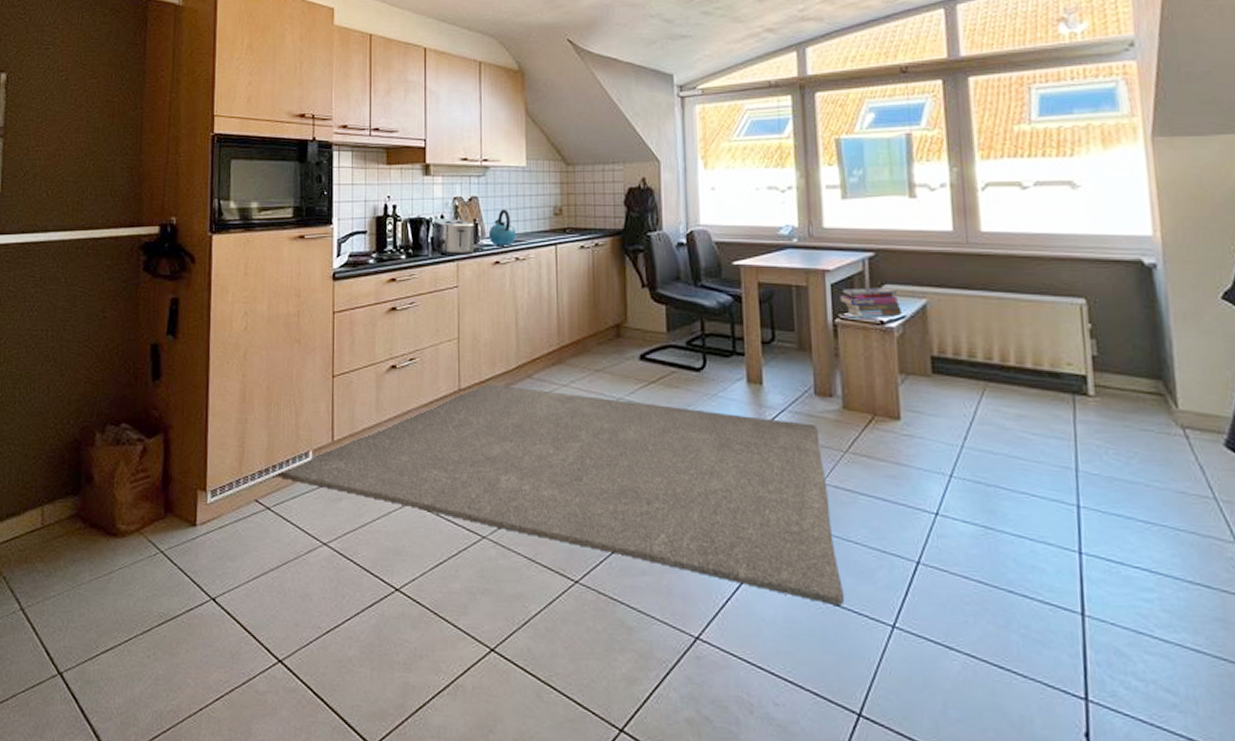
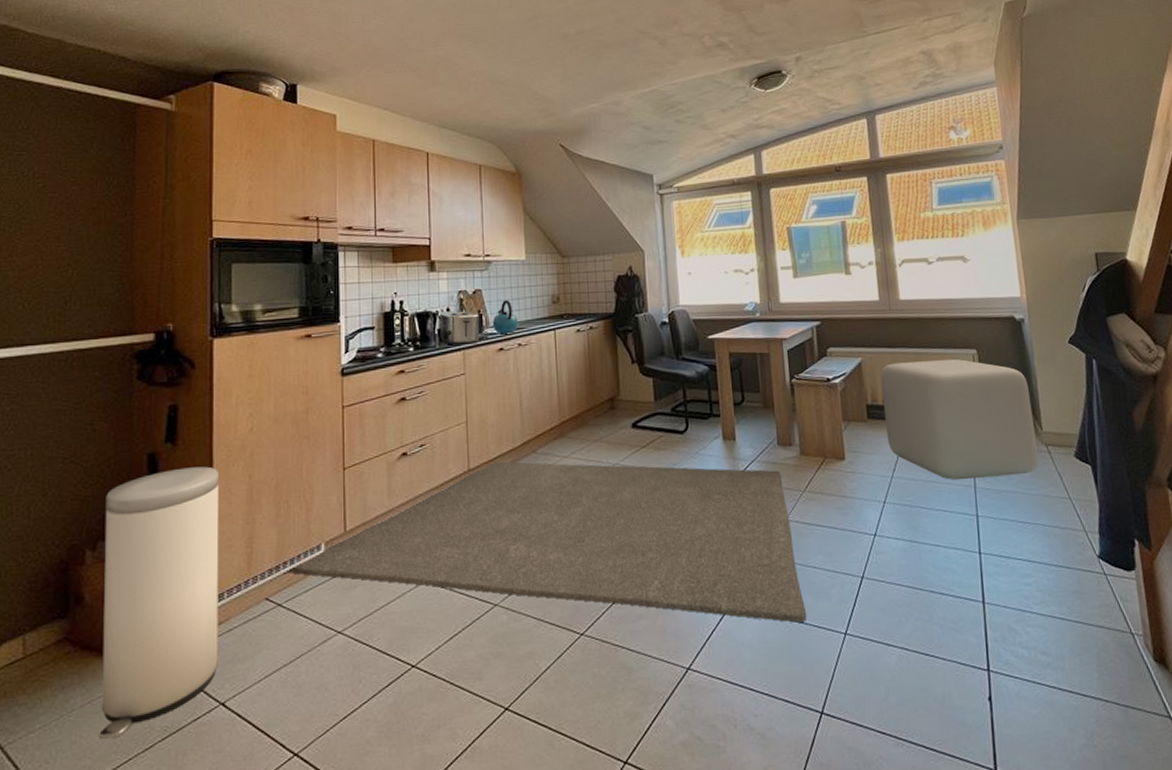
pedal bin: none [104,361,215,616] -> present [99,466,220,739]
books: present [840,288,902,318] -> none [795,350,843,377]
pouf: none [951,308,1171,462] -> present [880,359,1039,480]

